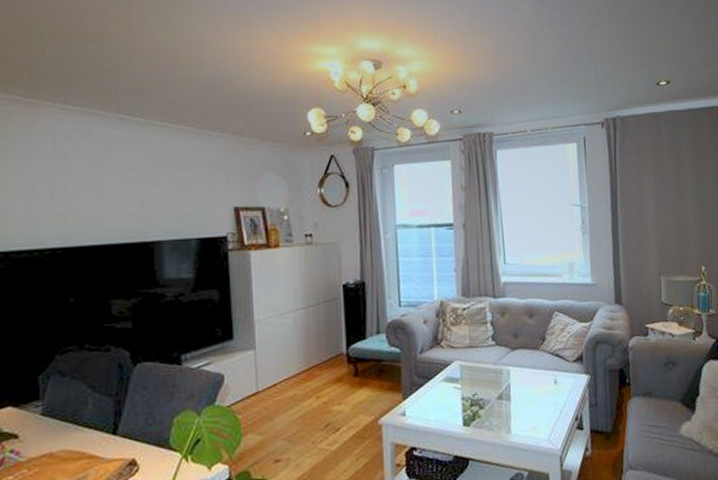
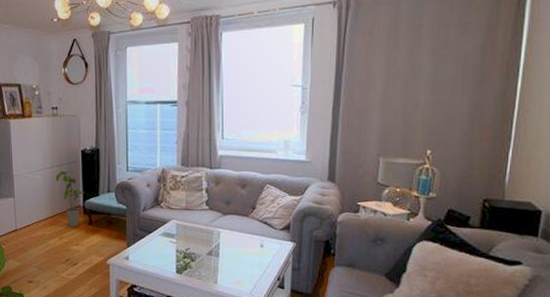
house plant: none [310,309,348,382] -> present [55,170,84,227]

